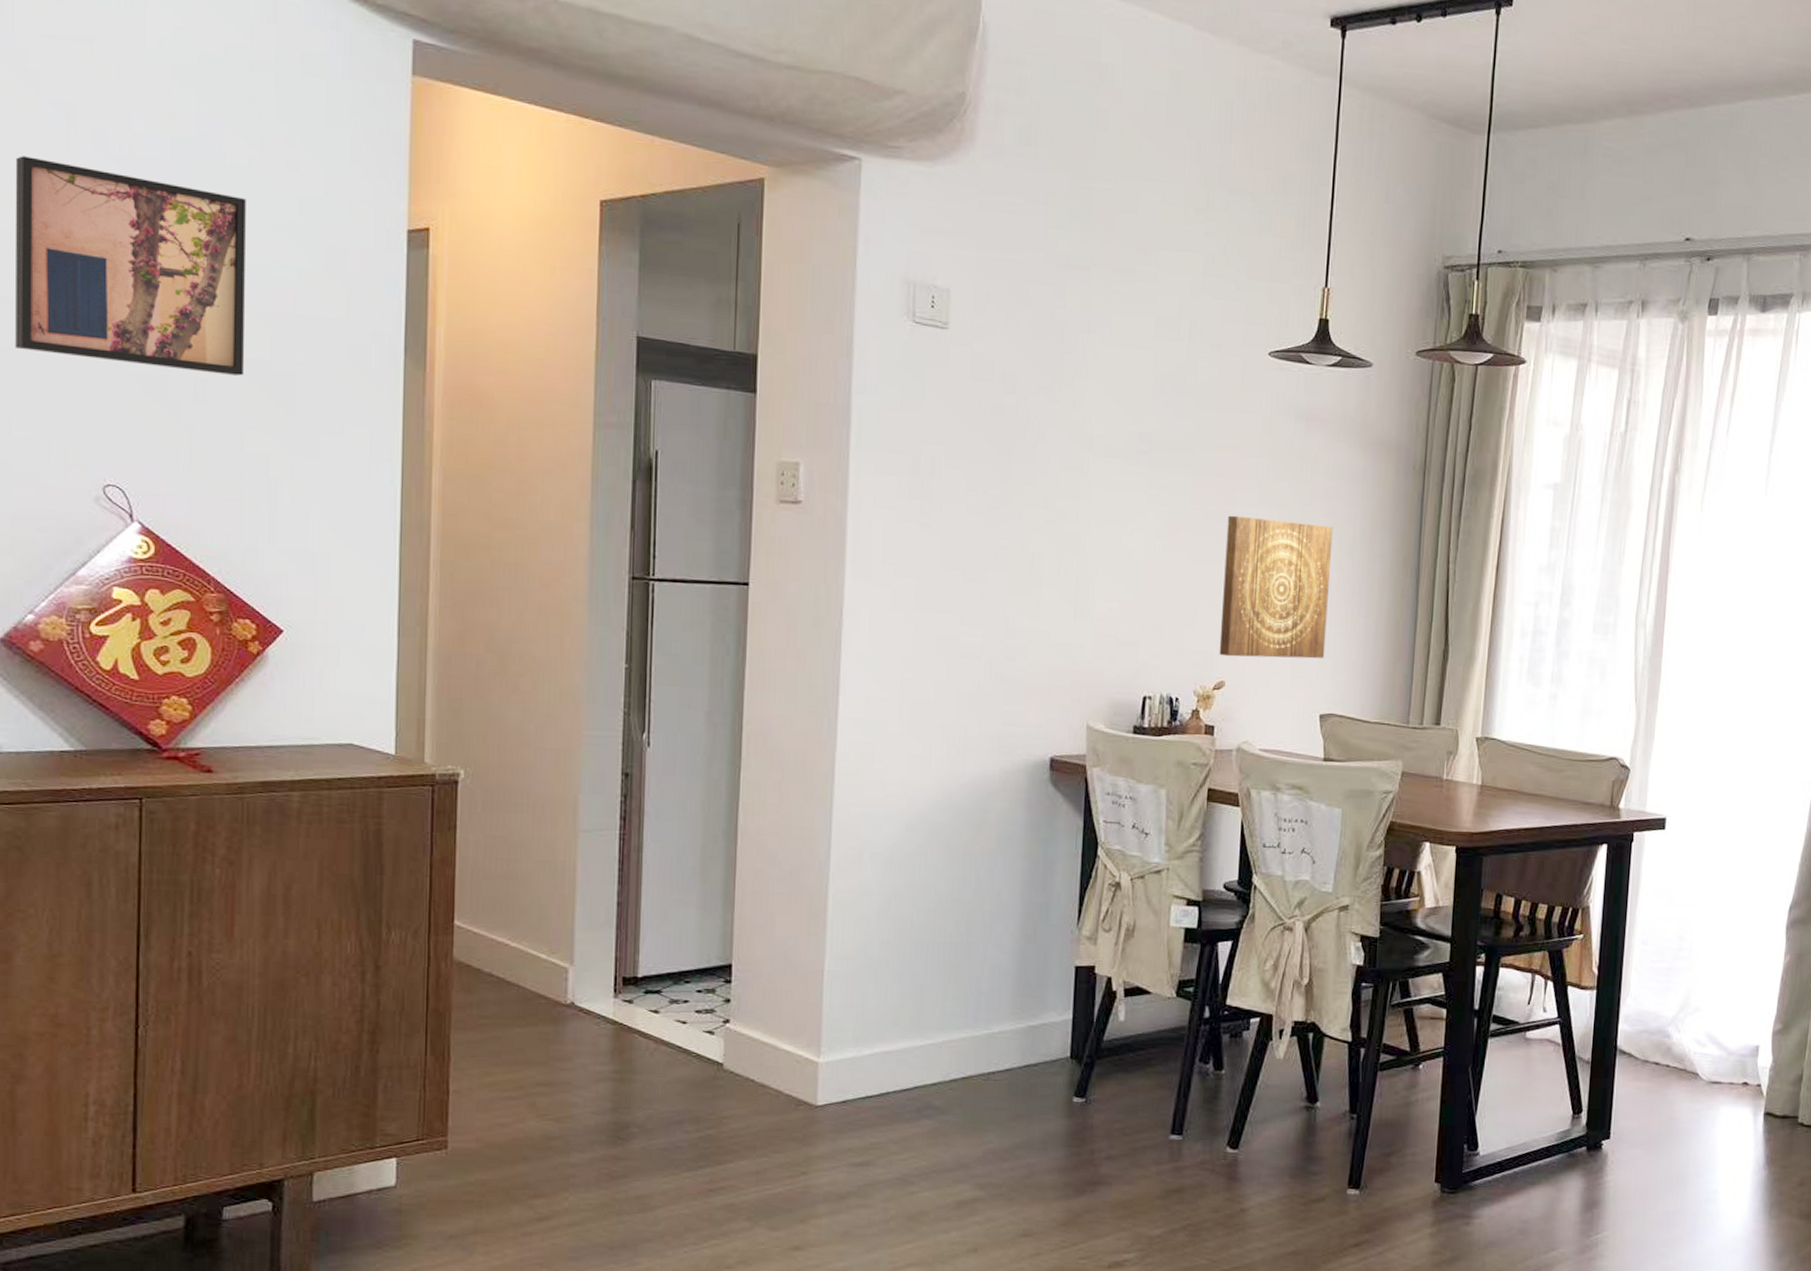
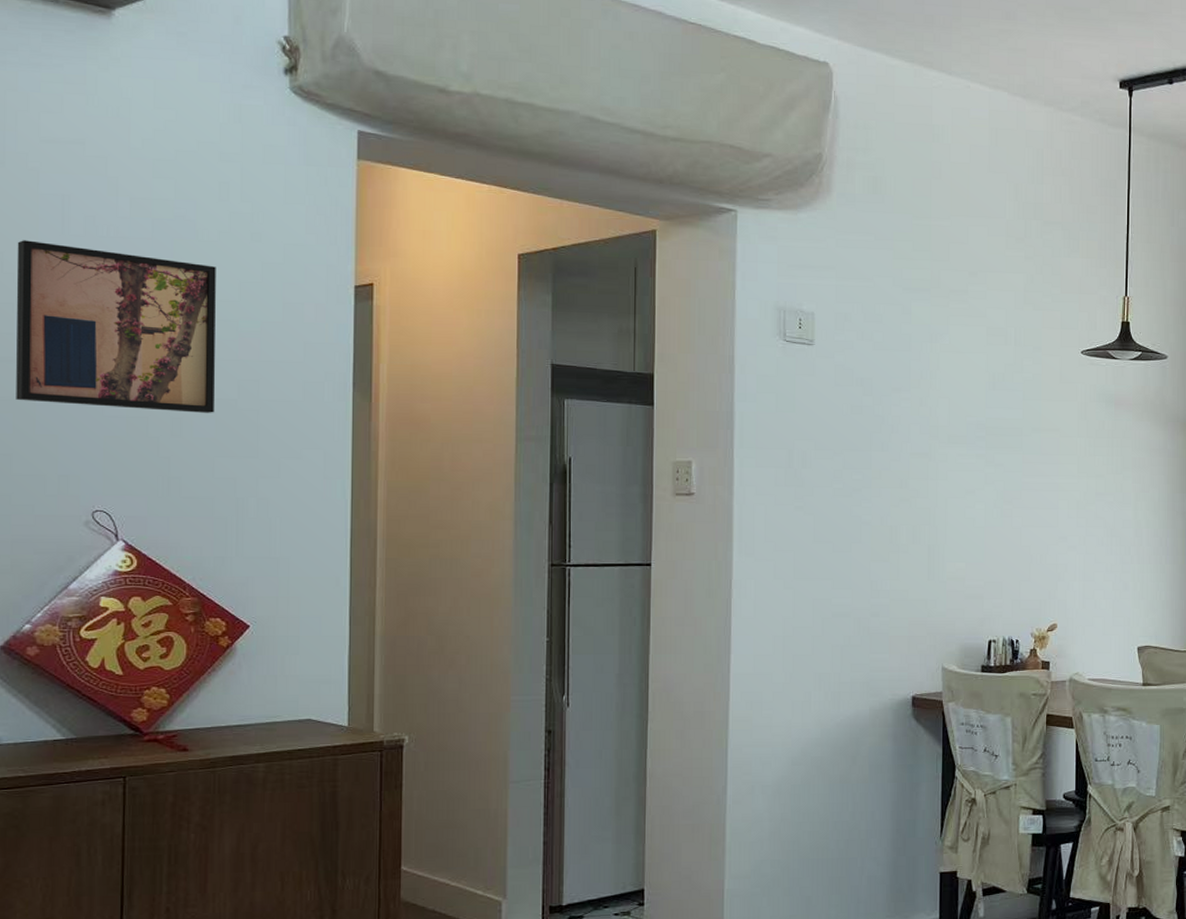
wall art: present [1219,515,1333,659] -> none [1051,486,1142,603]

